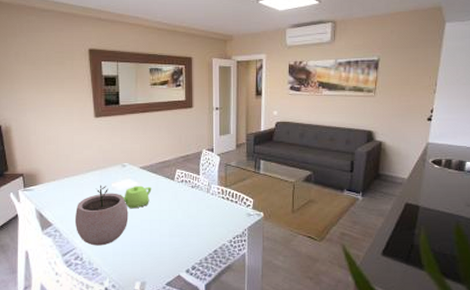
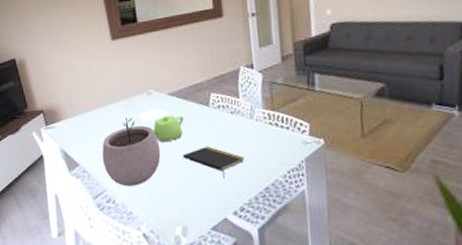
notepad: none [147,213,199,241] -> present [182,146,244,178]

